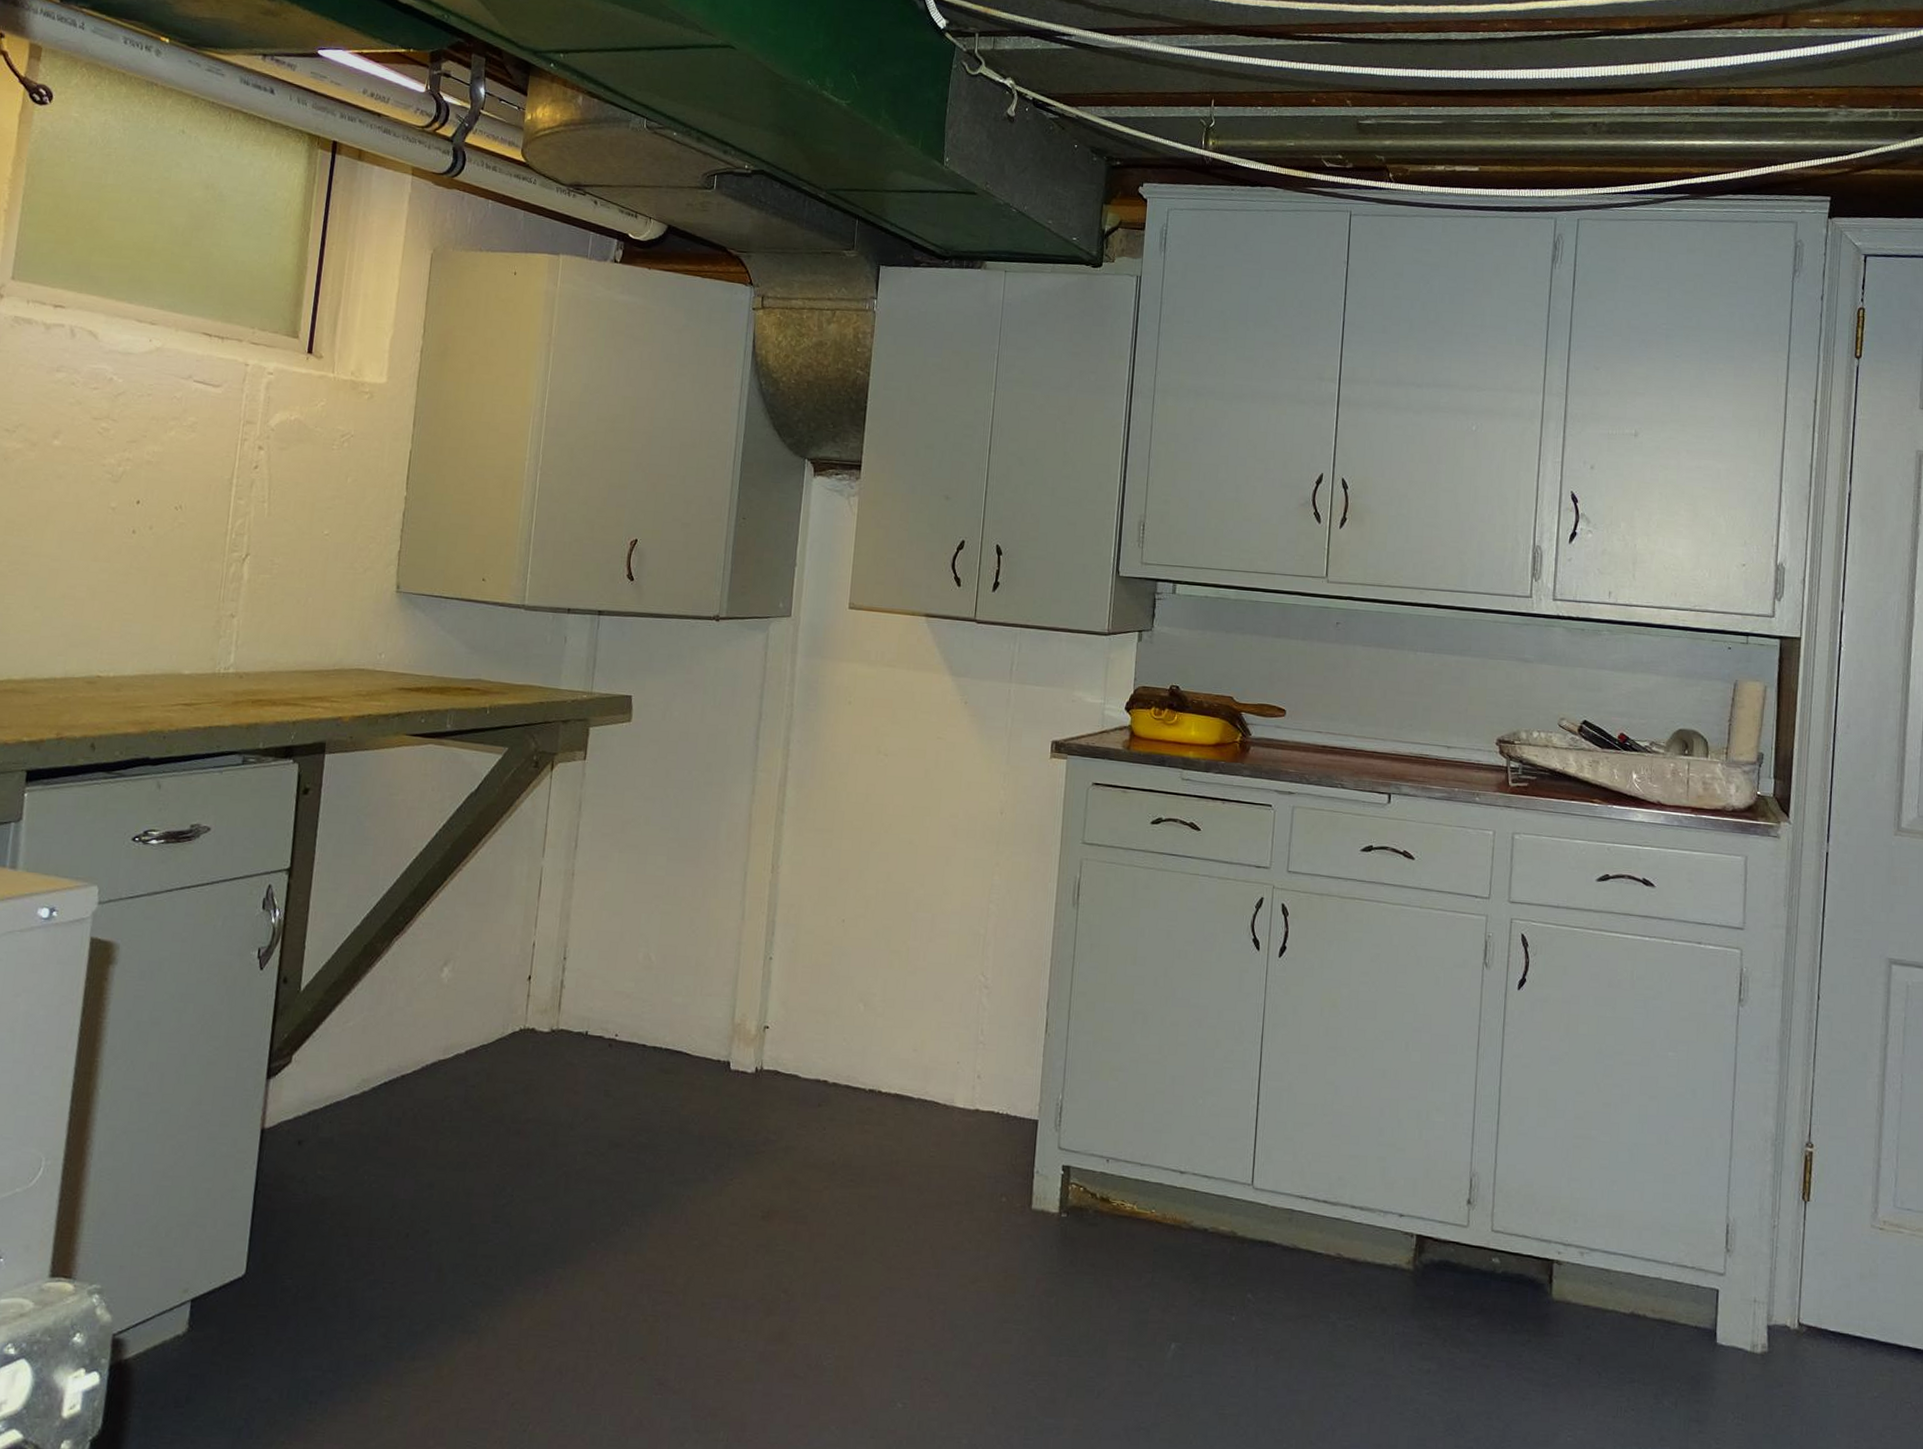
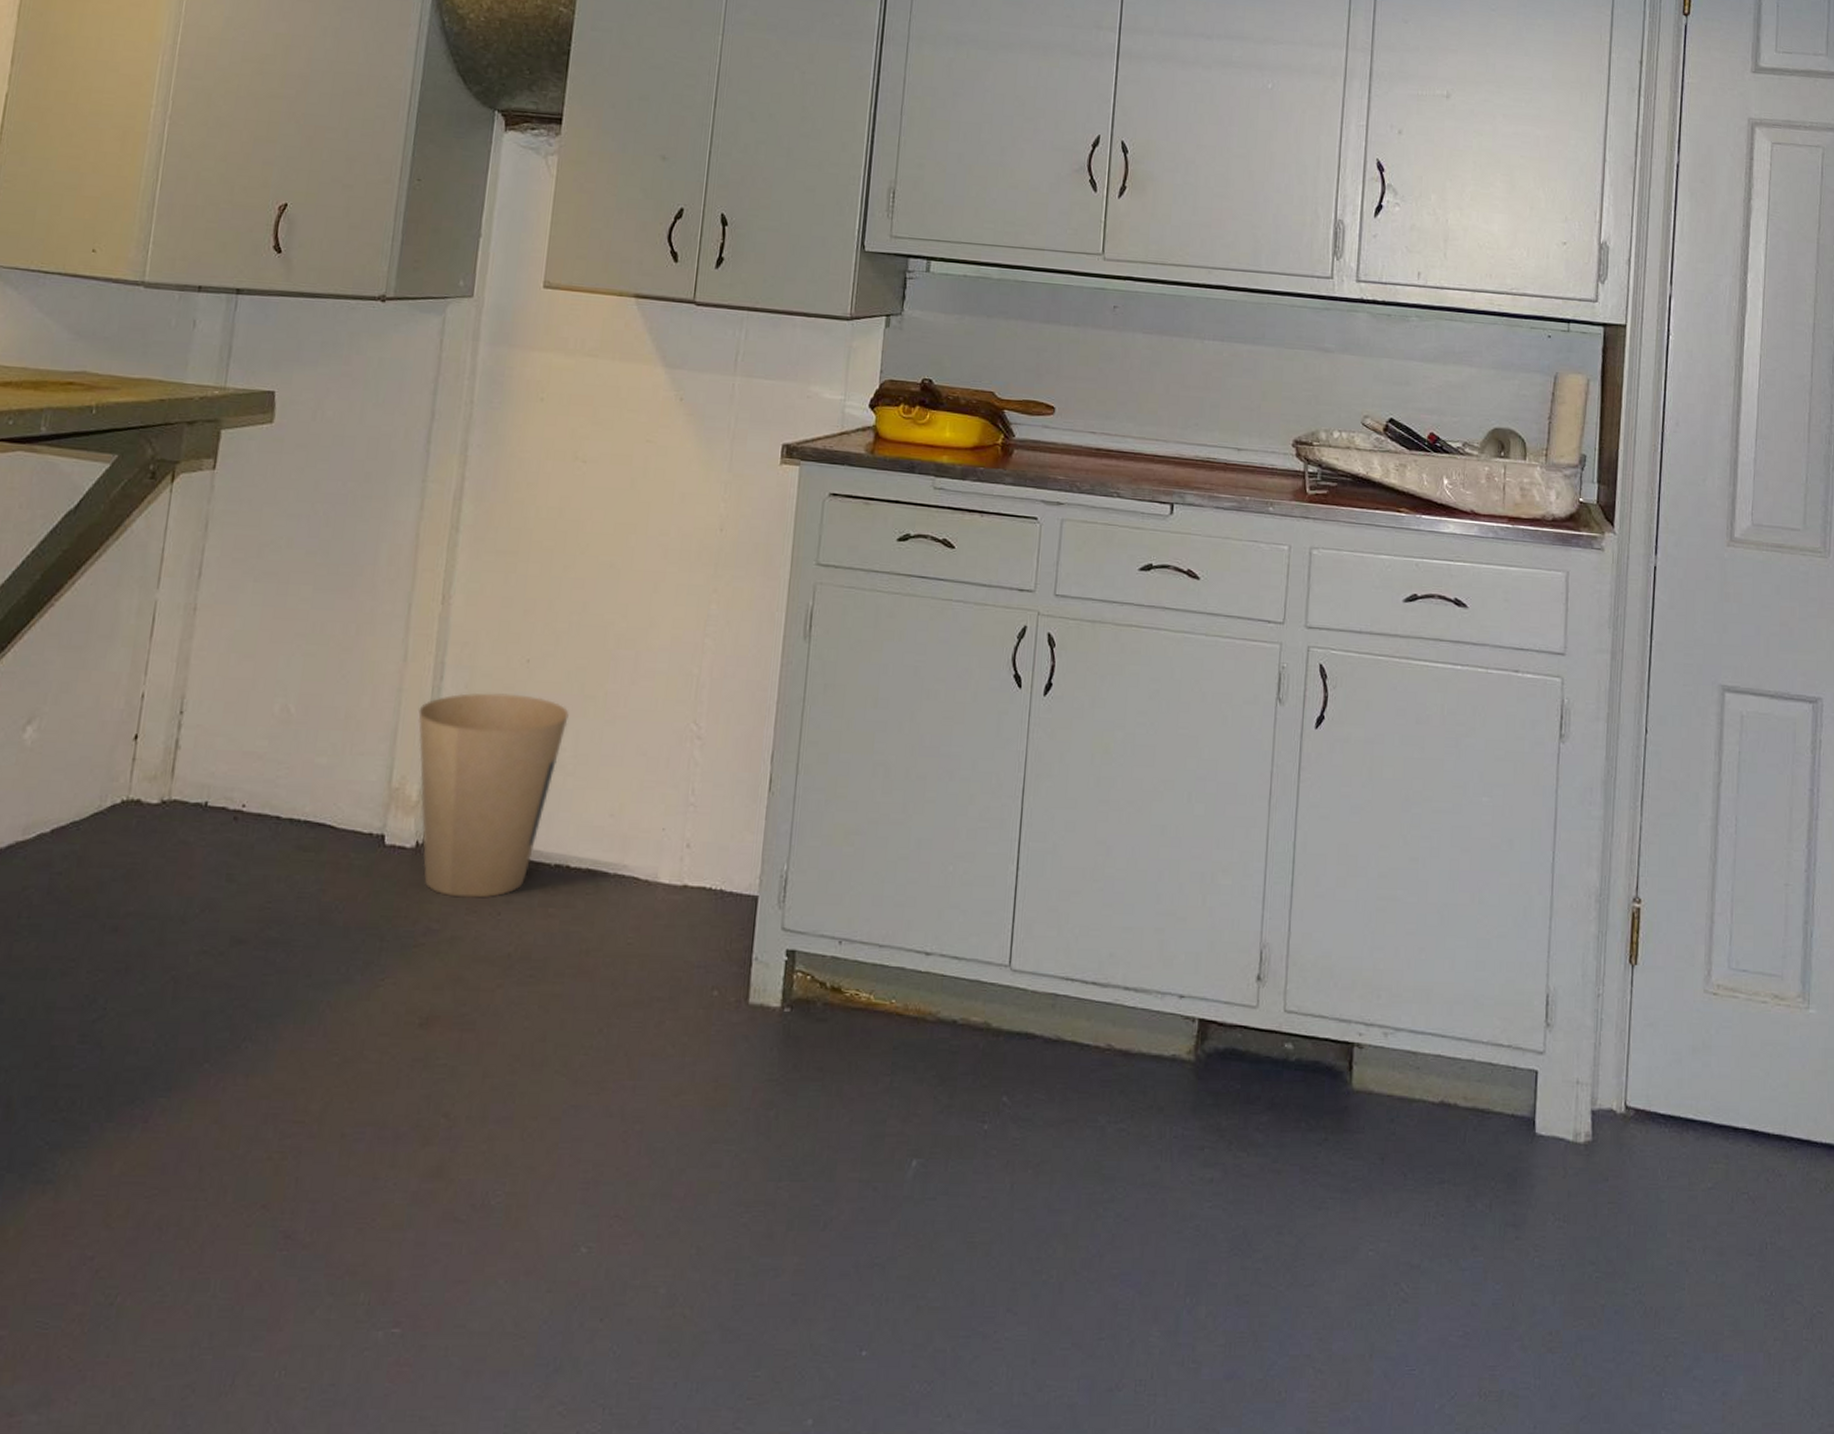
trash can: none [754,946,878,1116] -> present [418,692,569,898]

